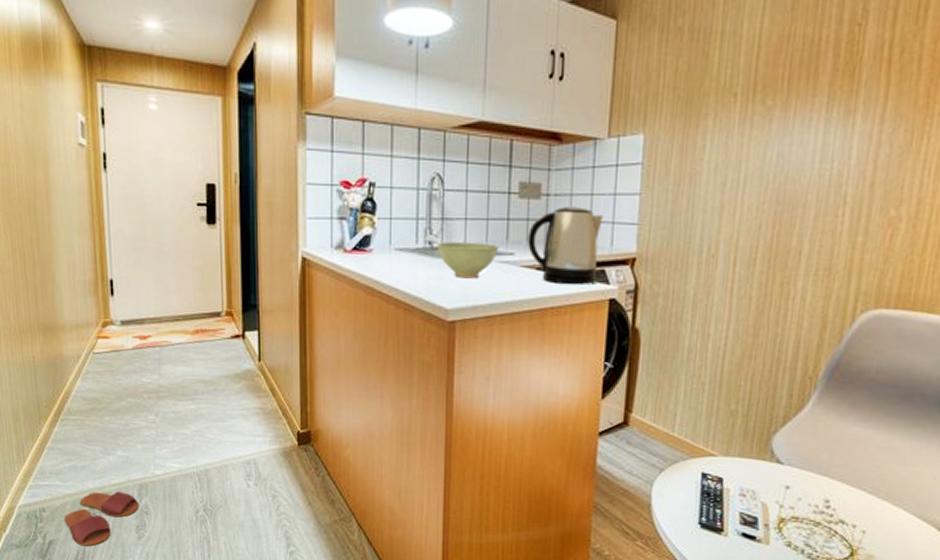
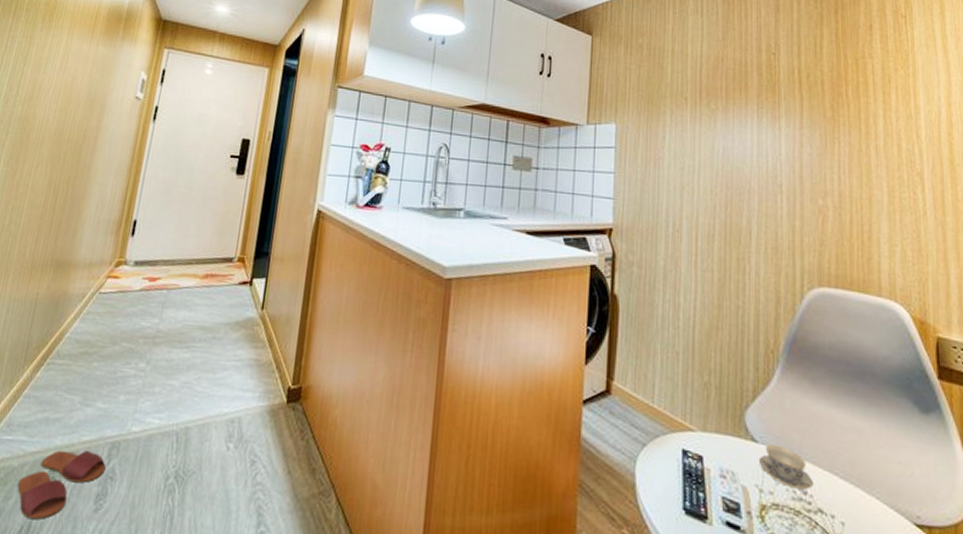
bowl: present [437,242,499,279] -> none [439,204,495,239]
kettle: present [528,207,603,286] -> none [519,179,584,252]
teacup: none [781,465,839,505] -> present [758,444,814,490]

